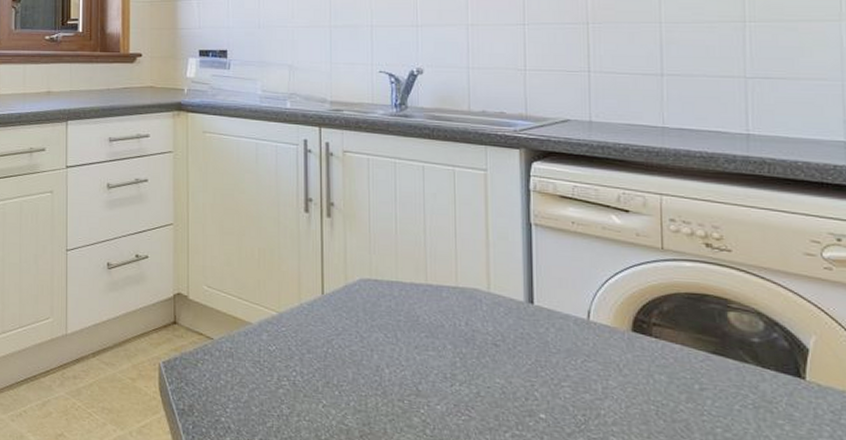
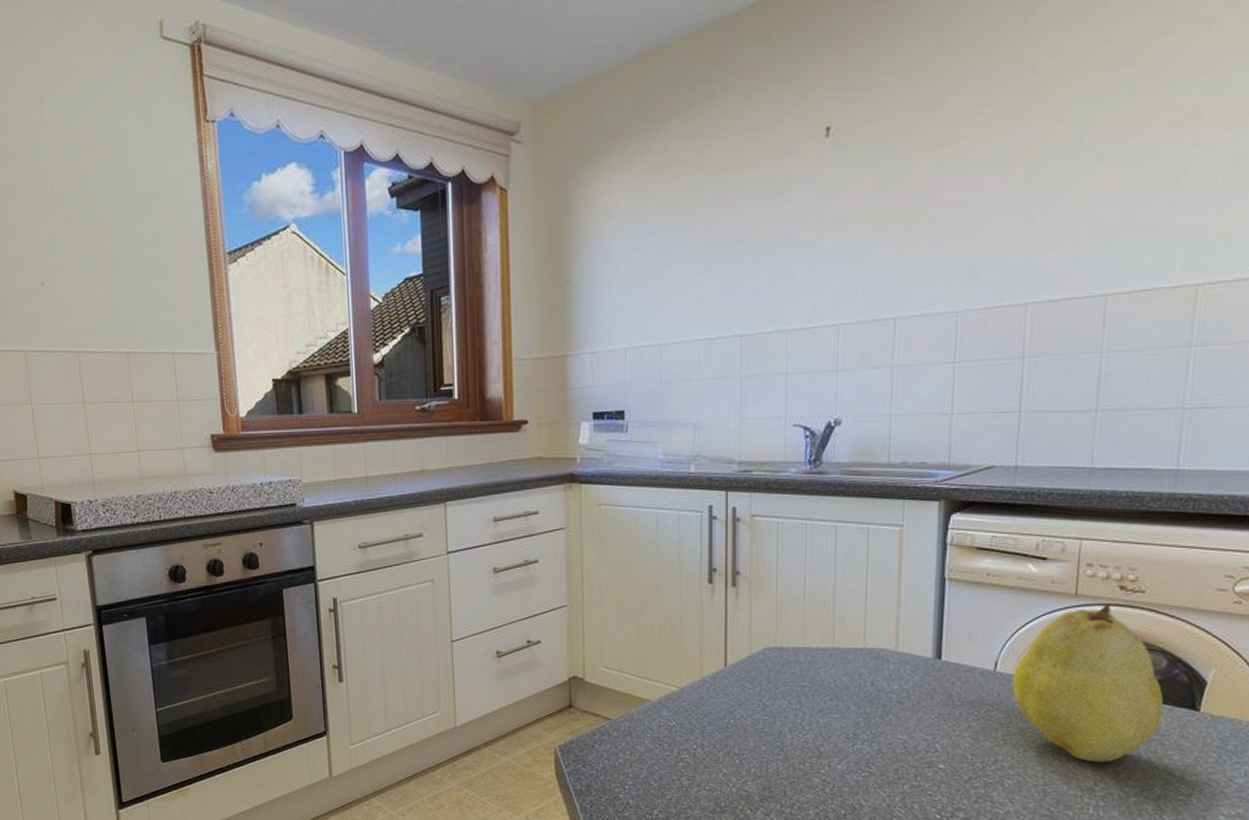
fruit: none [607,259,767,427] -> present [1012,602,1164,763]

